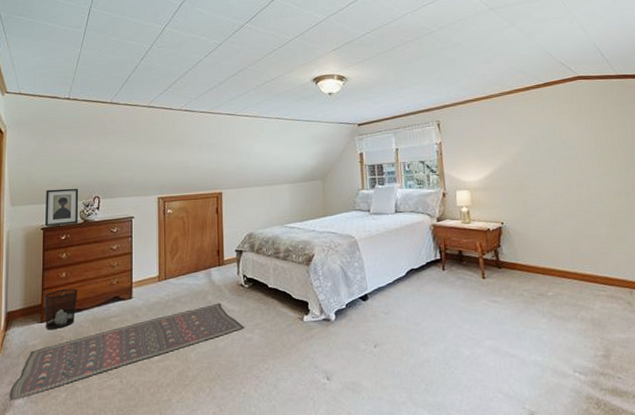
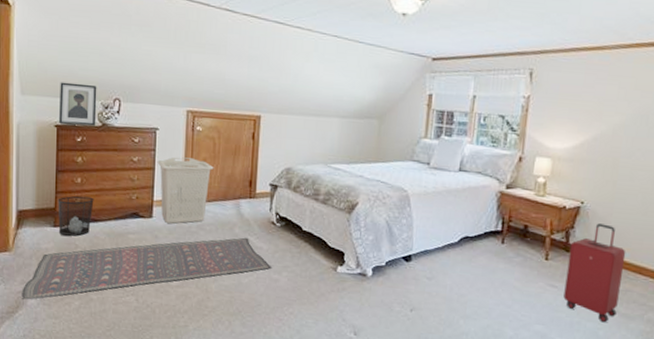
laundry basket: none [134,238,185,302] -> present [157,157,214,224]
suitcase: none [500,238,554,328] -> present [563,223,626,323]

